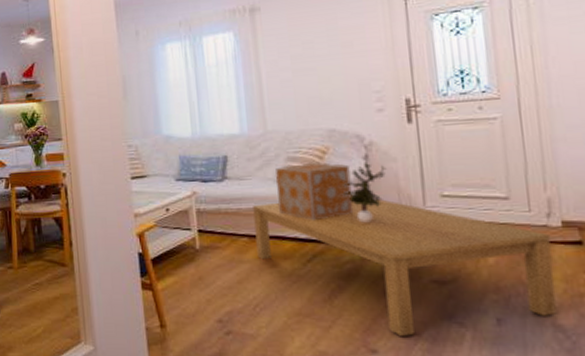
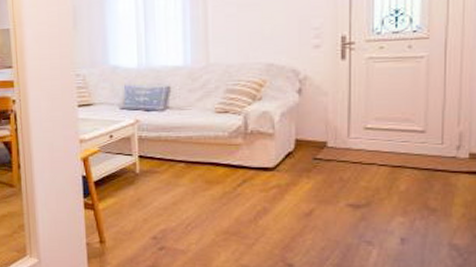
coffee table: present [253,194,557,336] -> none [191,125,458,252]
decorative box: present [276,162,354,220] -> none [215,94,284,148]
potted plant: present [342,161,387,224] -> none [274,95,317,153]

